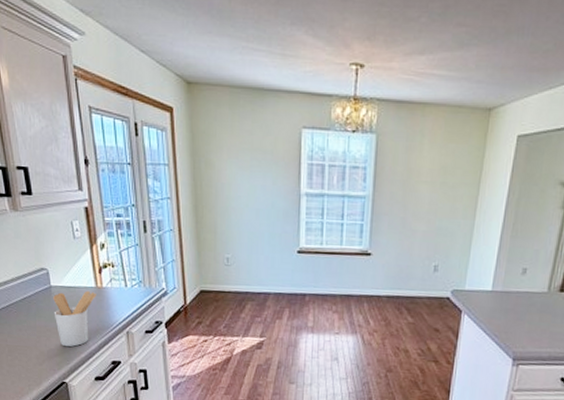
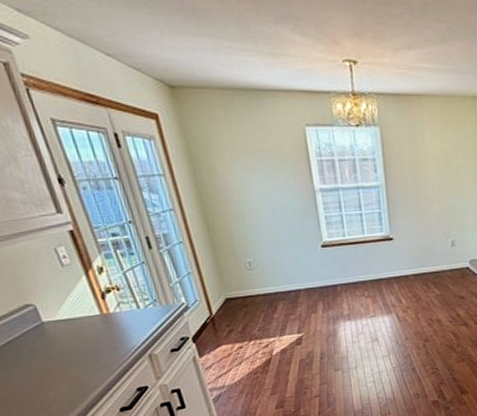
utensil holder: present [53,290,96,347] -> none [48,319,104,384]

